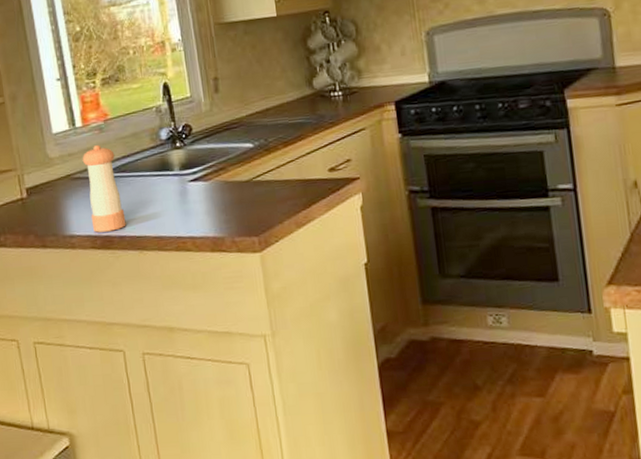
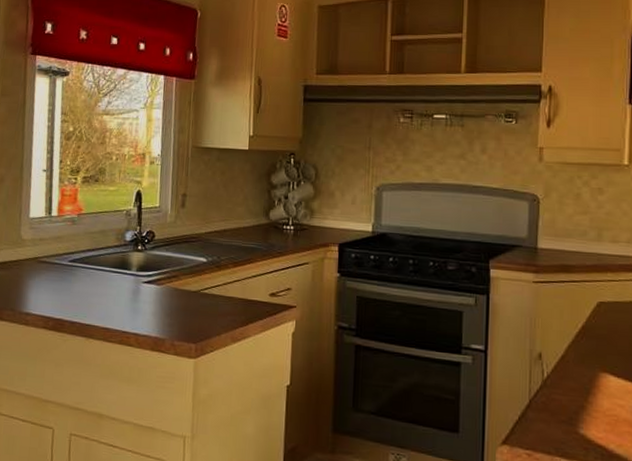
pepper shaker: present [82,145,126,233] -> none [48,235,82,316]

